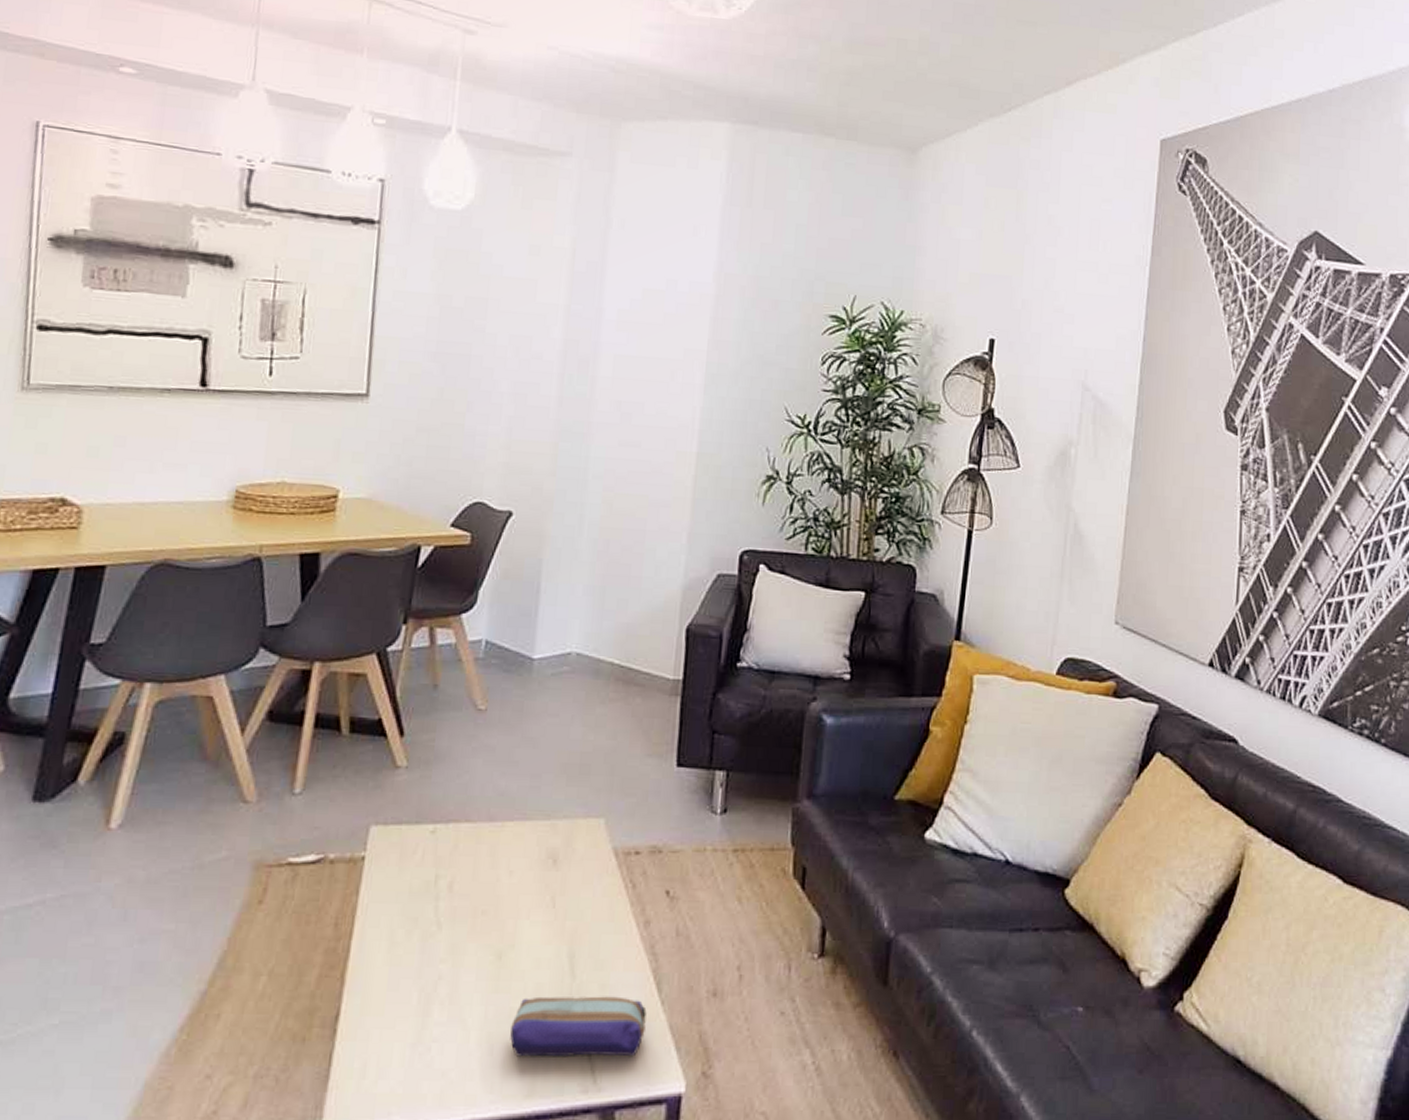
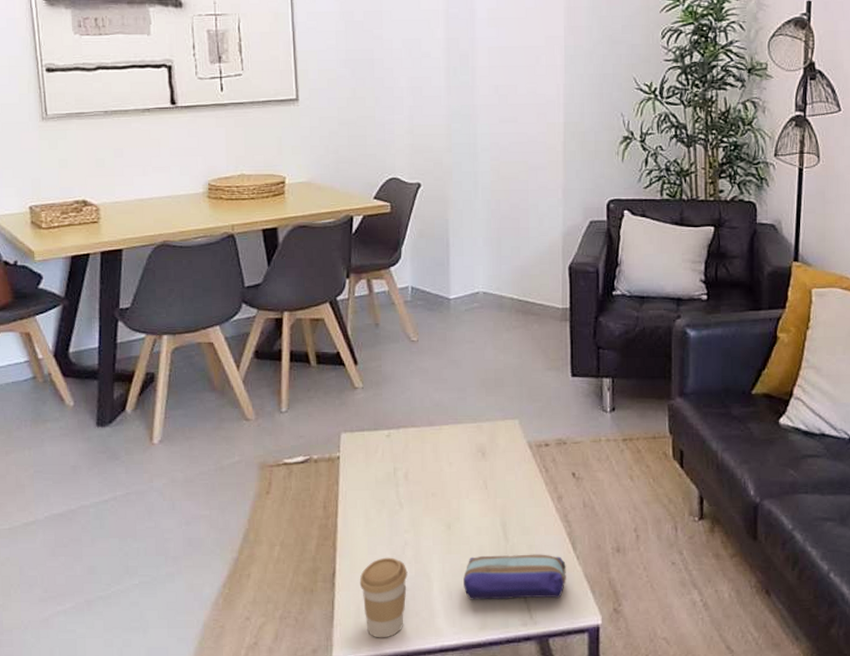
coffee cup: none [370,995,438,1108] -> present [359,557,408,638]

